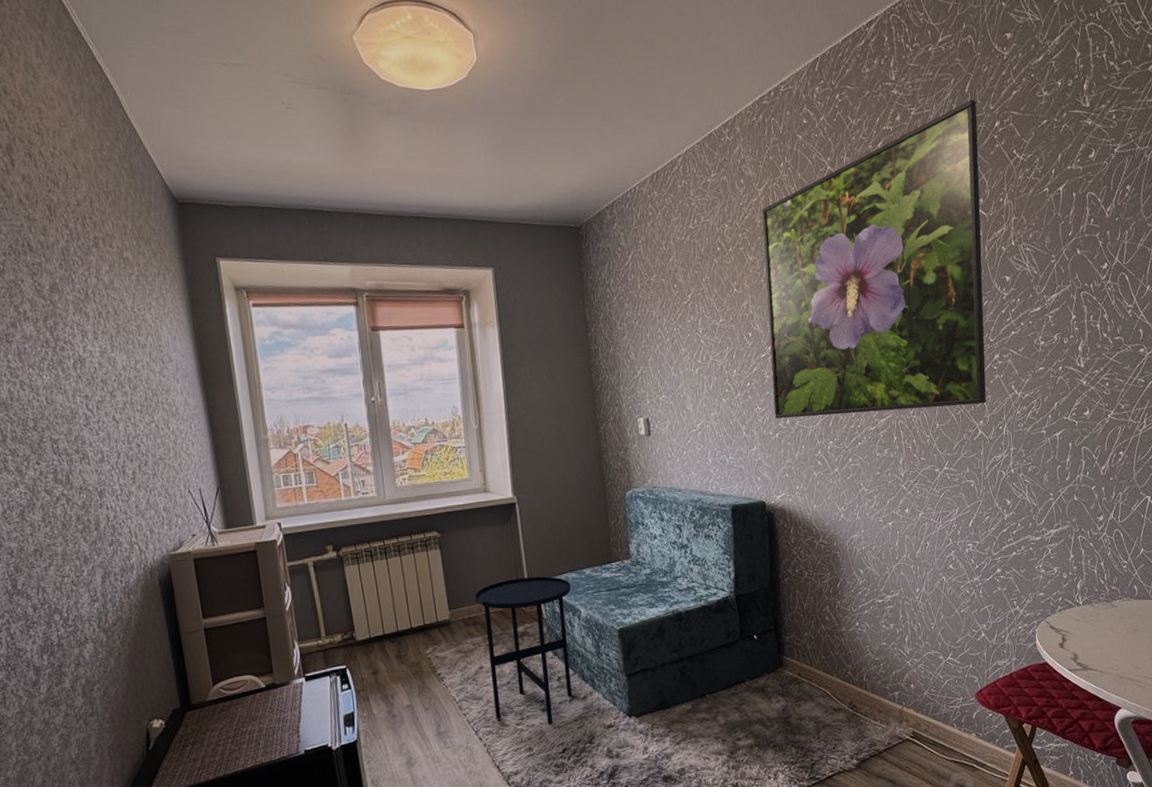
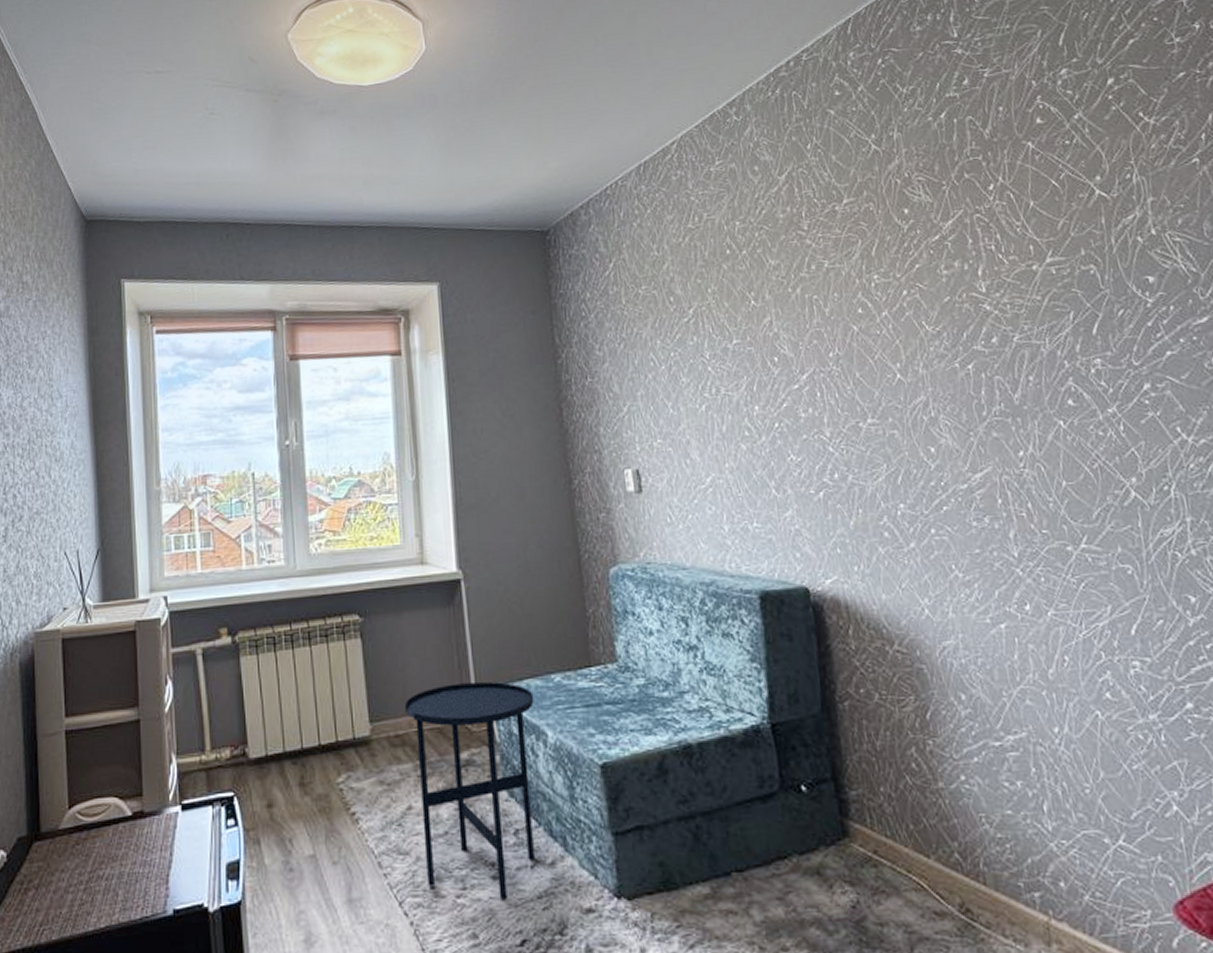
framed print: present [762,99,986,419] -> none [785,53,1138,472]

